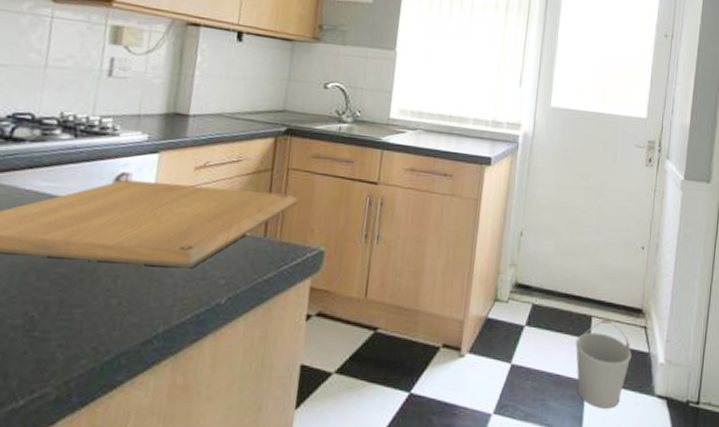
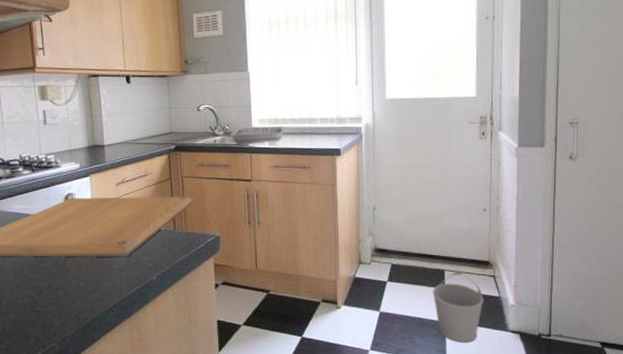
dish rack: none [360,117,429,143] -> present [230,127,285,146]

